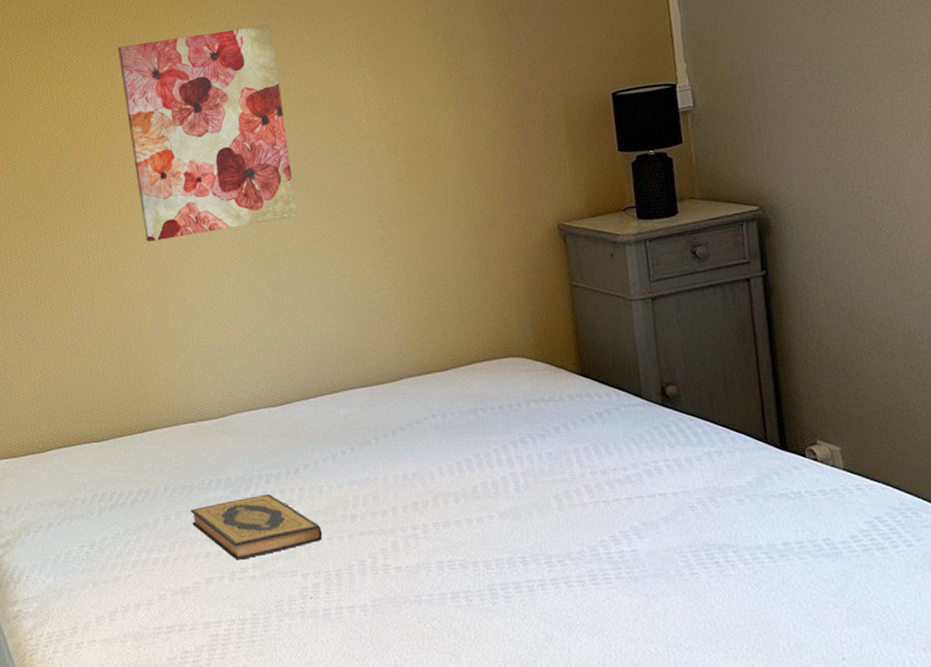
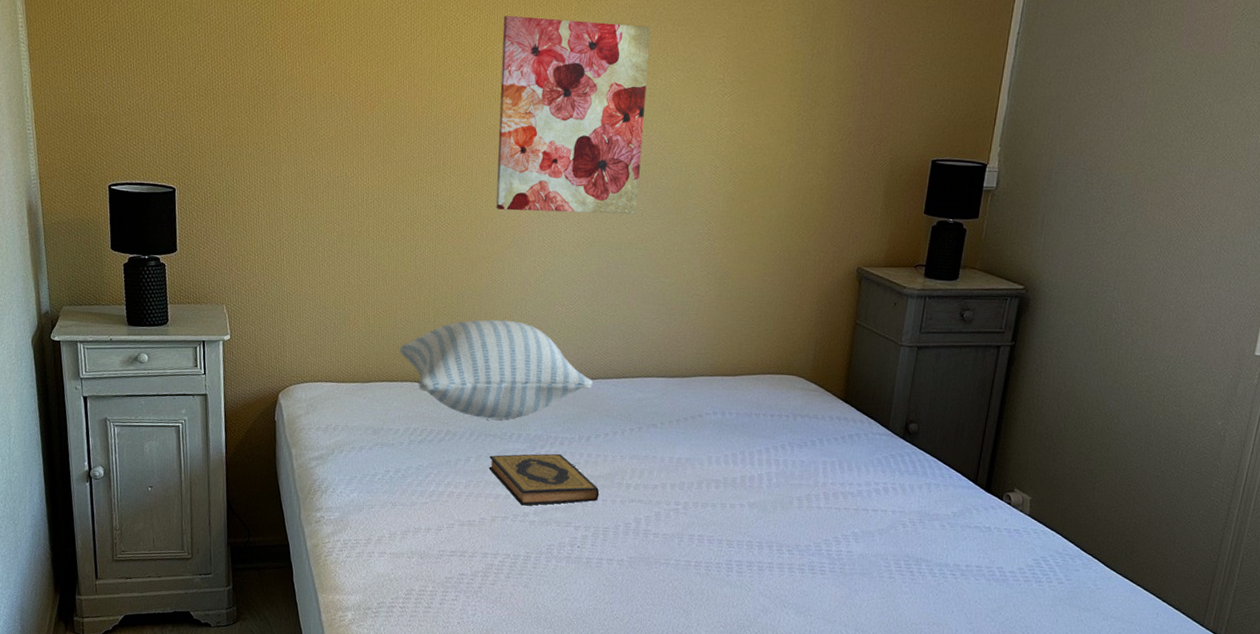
pillow: none [72,355,289,470] -> present [400,319,593,420]

